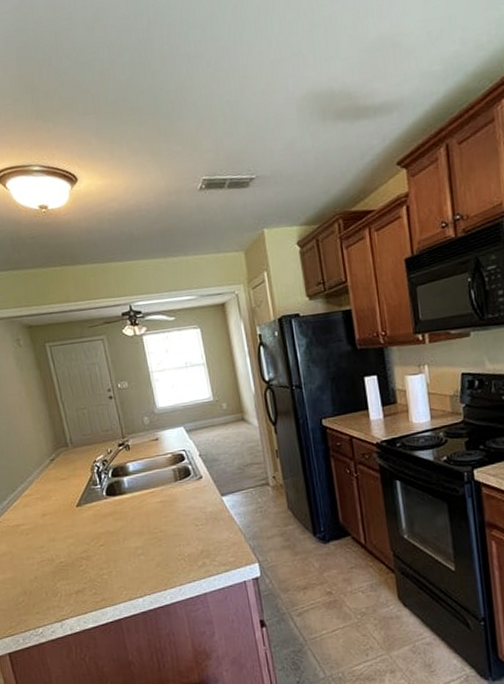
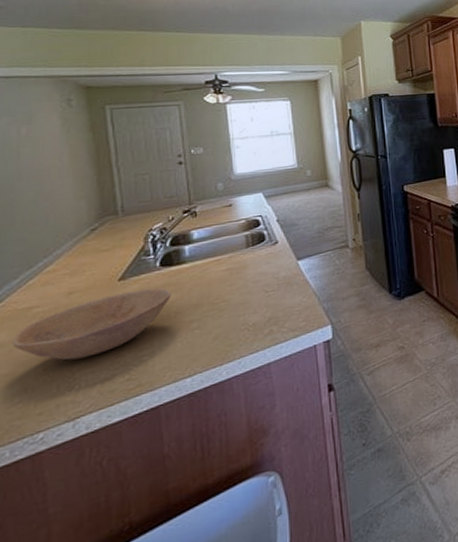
bowl: none [11,515,119,572] -> present [13,288,172,360]

